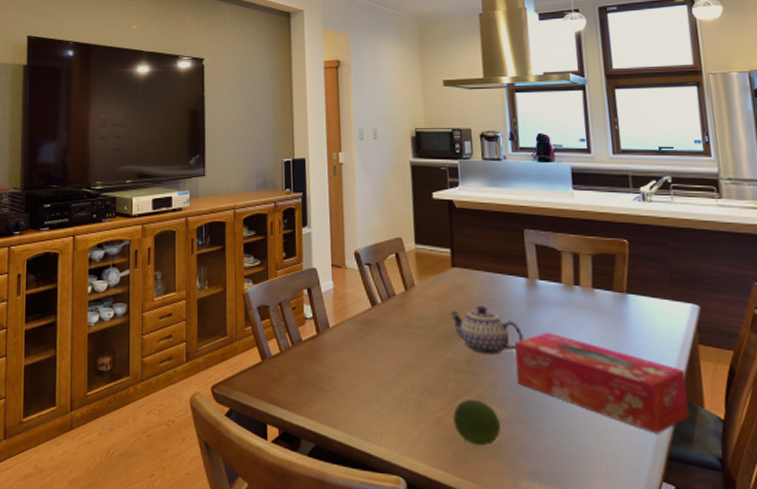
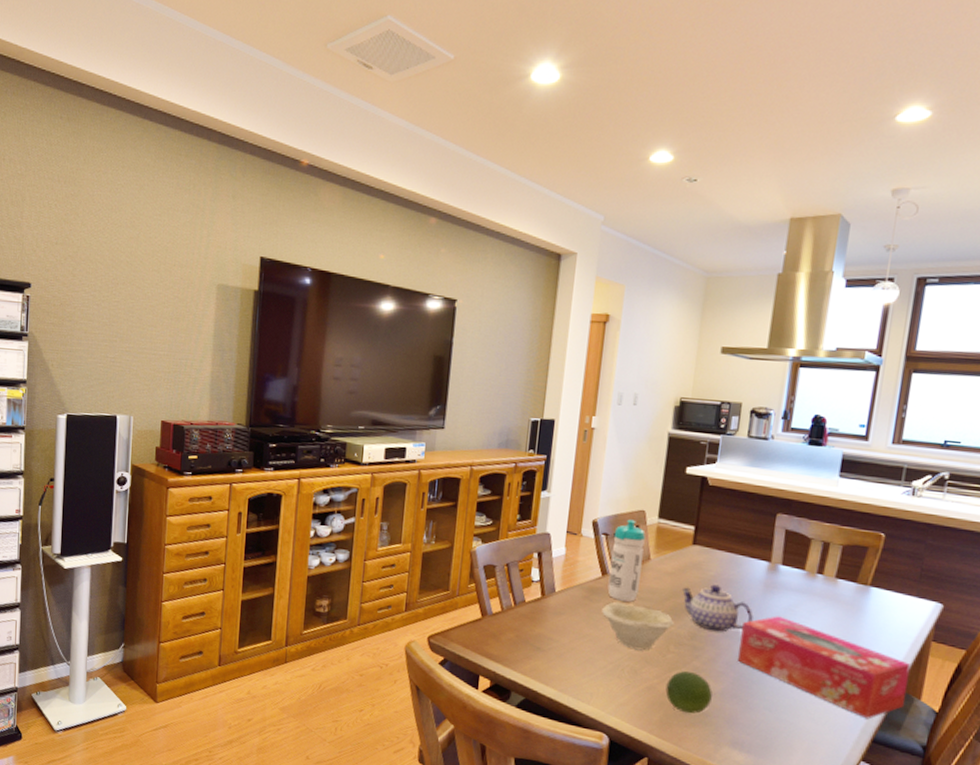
water bottle: none [376,247,409,331] -> present [607,519,646,602]
bowl: none [377,333,449,382] -> present [602,602,674,651]

